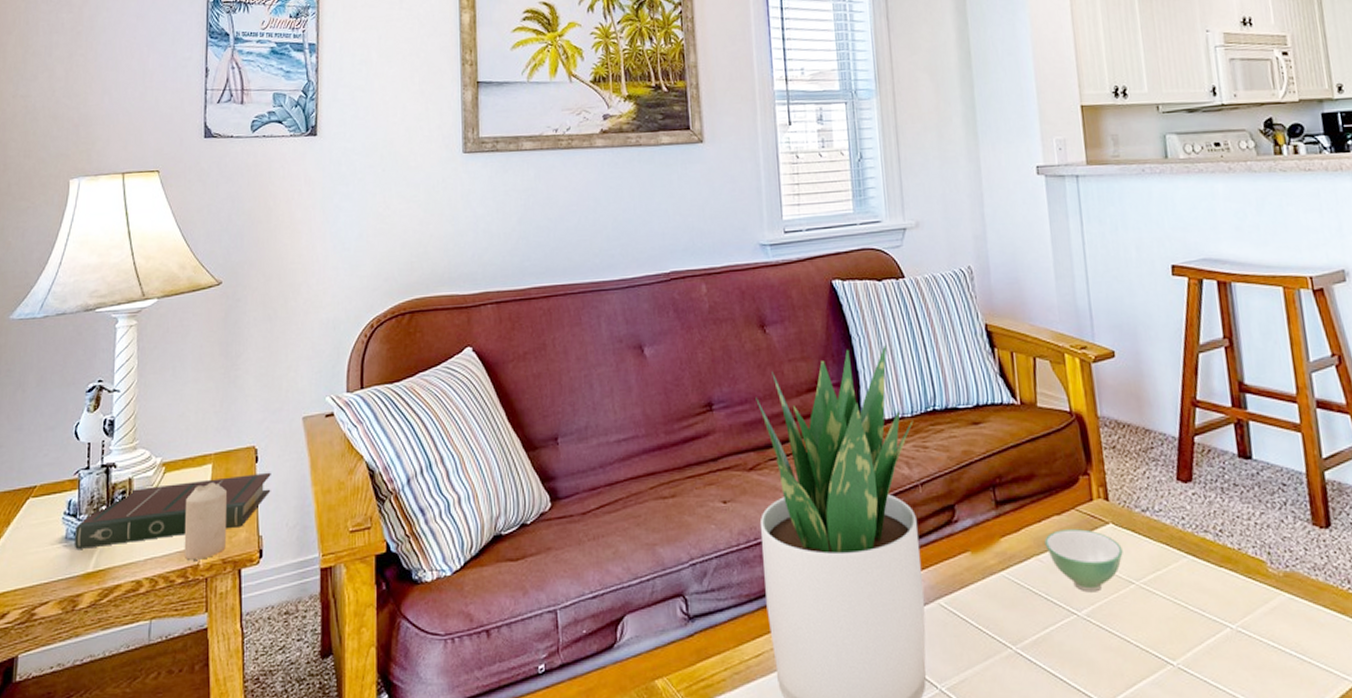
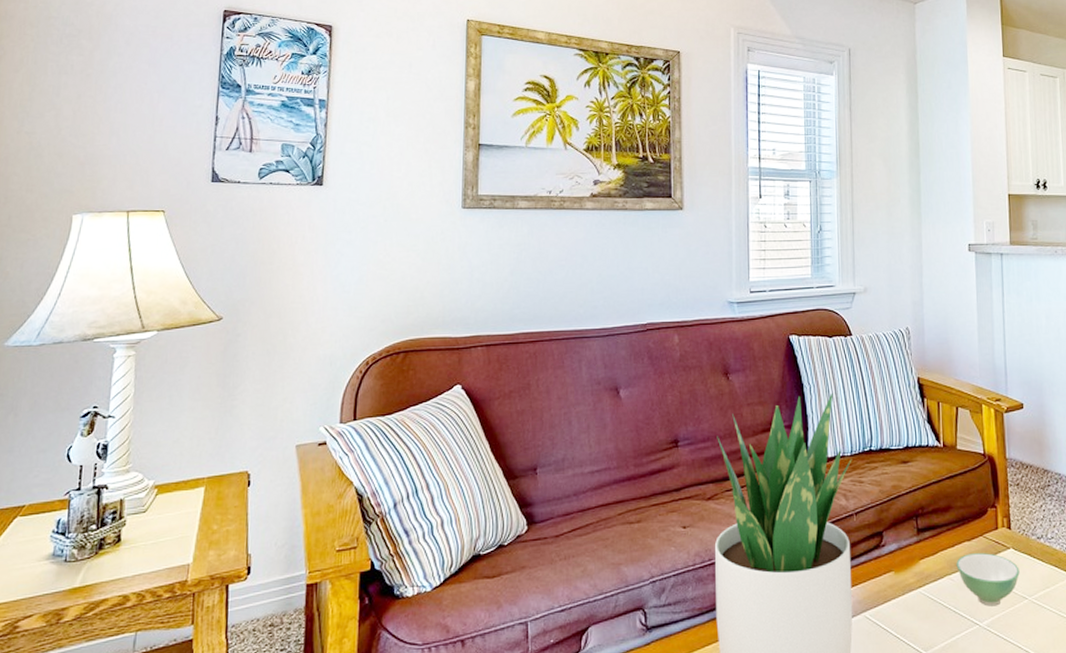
book: present [74,472,271,549] -> none [61,495,263,565]
candle: present [184,482,228,560] -> none [172,504,219,576]

